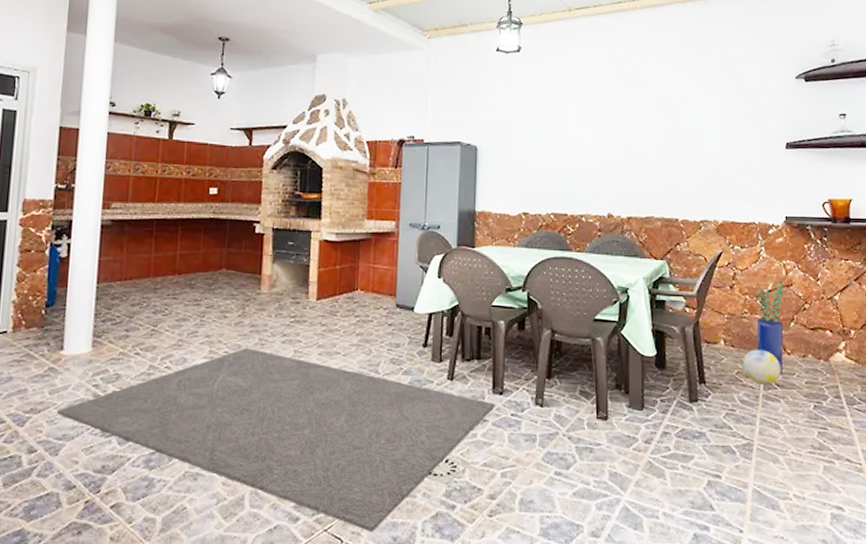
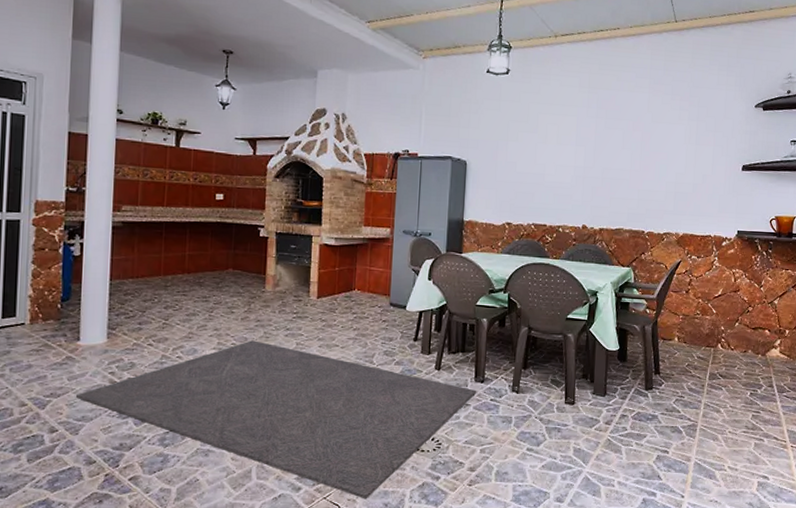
ball: present [742,349,781,385] -> none [692,345,725,376]
vase: present [756,276,785,375] -> none [705,283,733,368]

